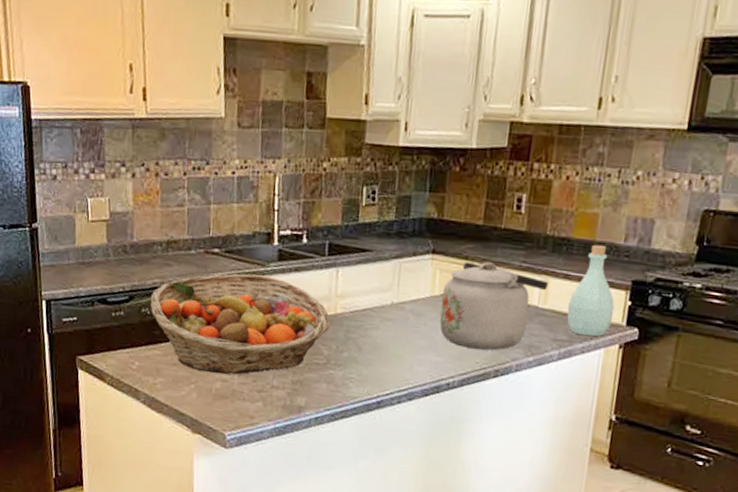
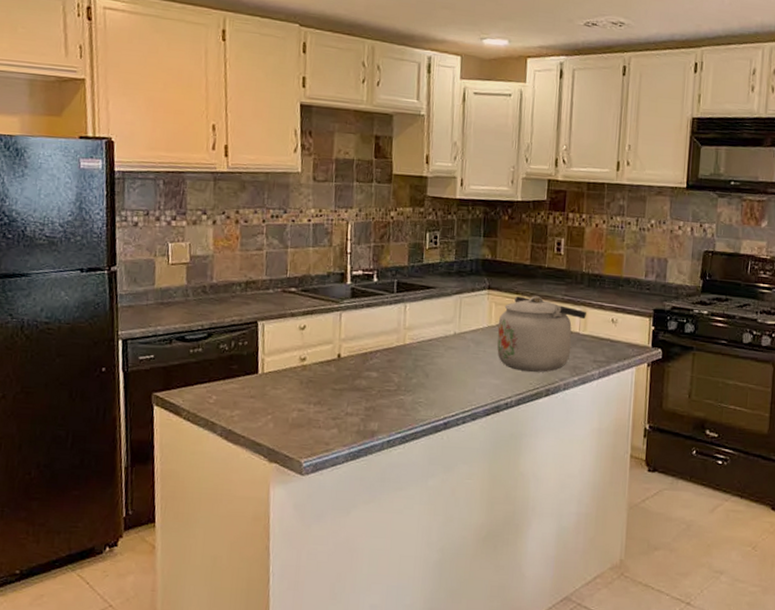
fruit basket: present [150,273,330,375] -> none [229,310,399,404]
bottle: present [567,244,615,337] -> none [603,280,642,357]

